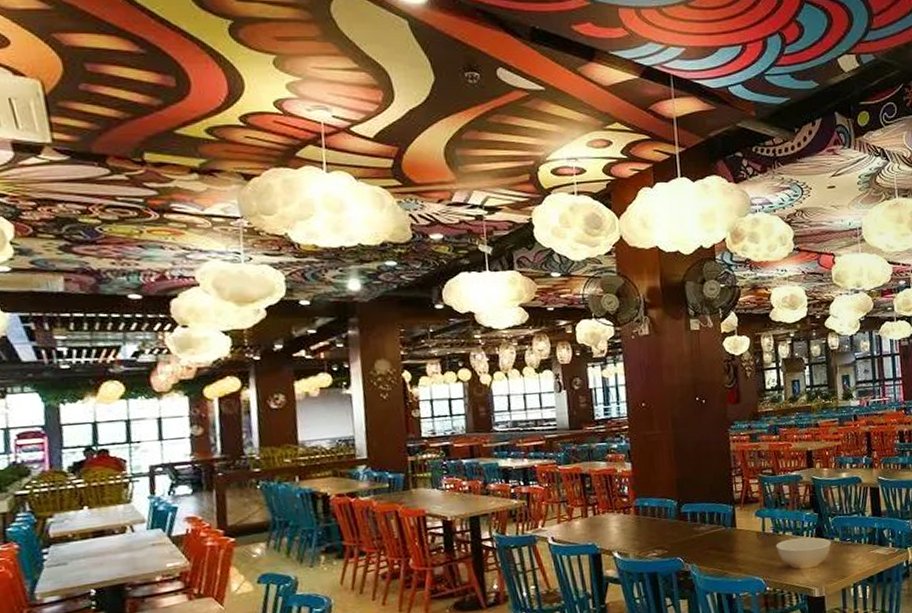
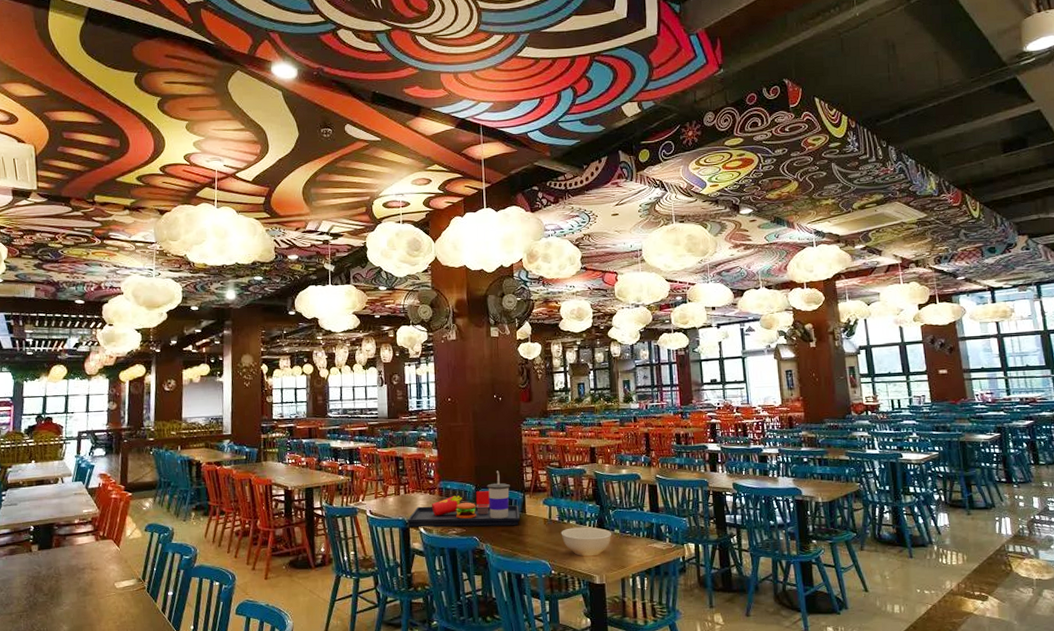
food tray: none [598,482,730,552] -> present [407,470,520,527]

